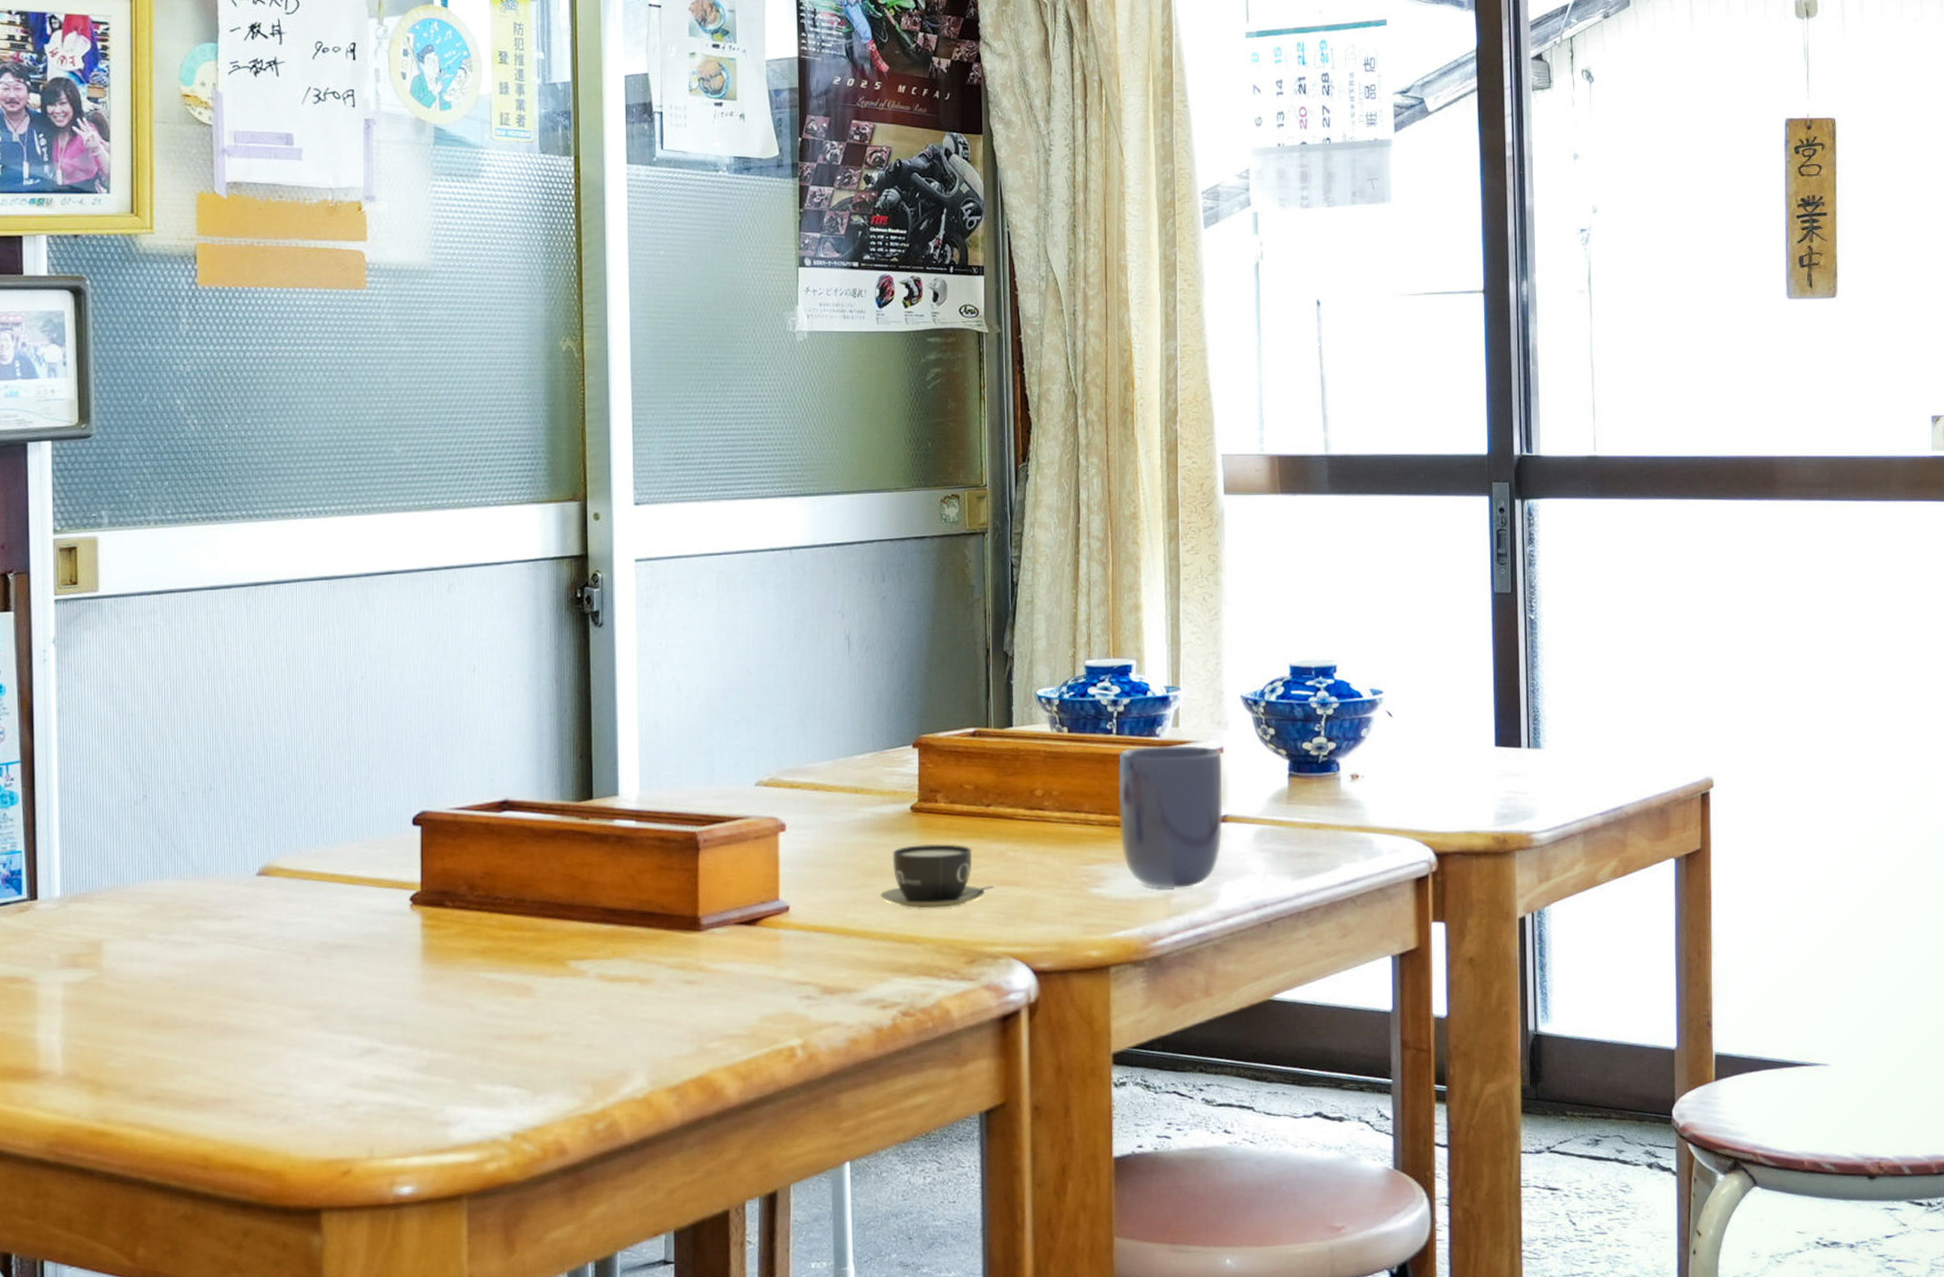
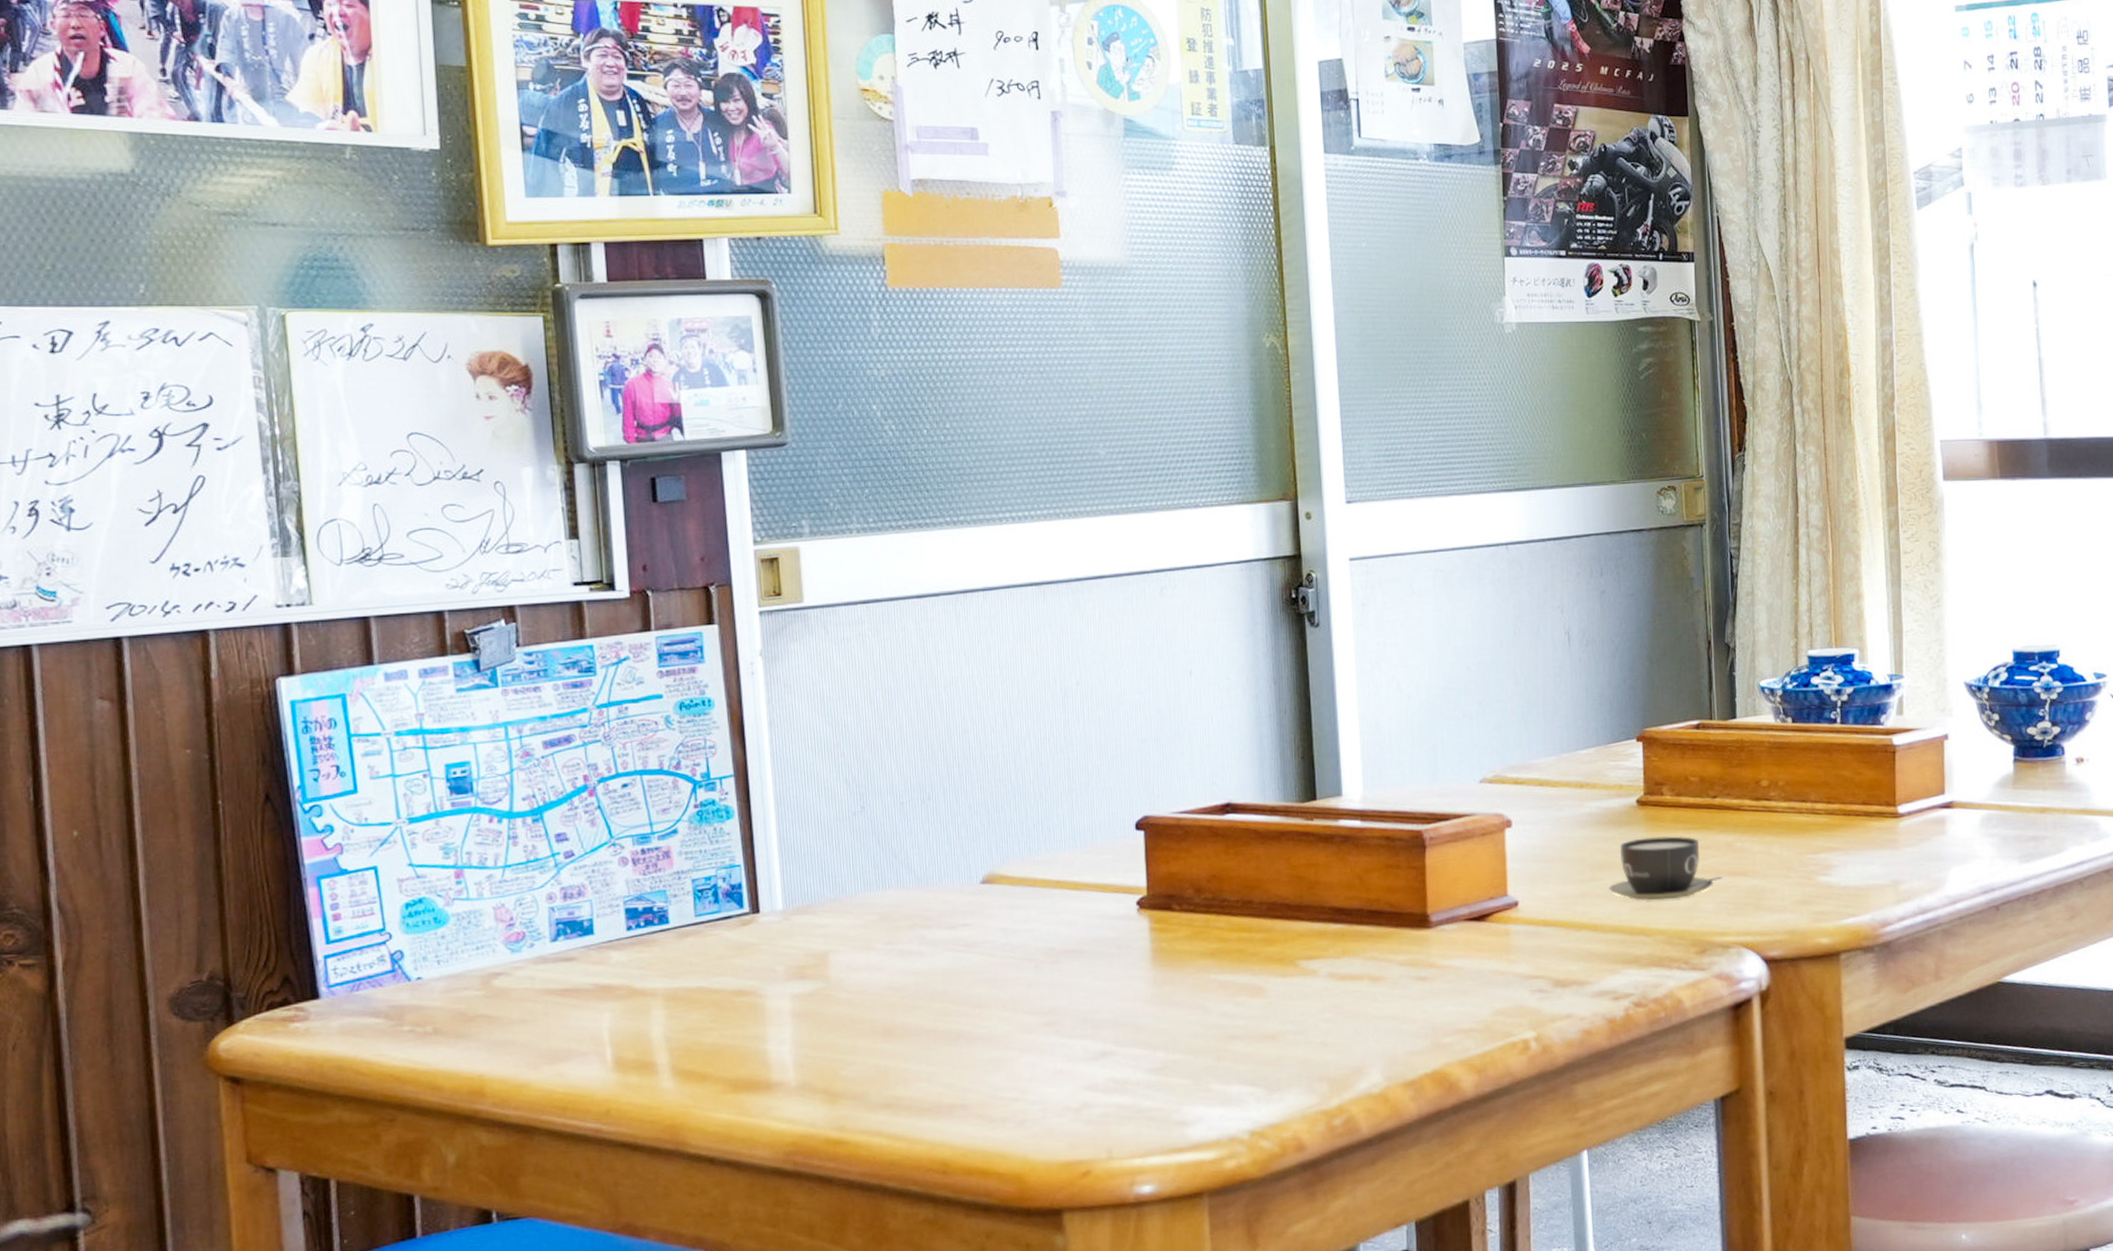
cup: present [1118,745,1223,888] -> none [1843,733,1949,875]

